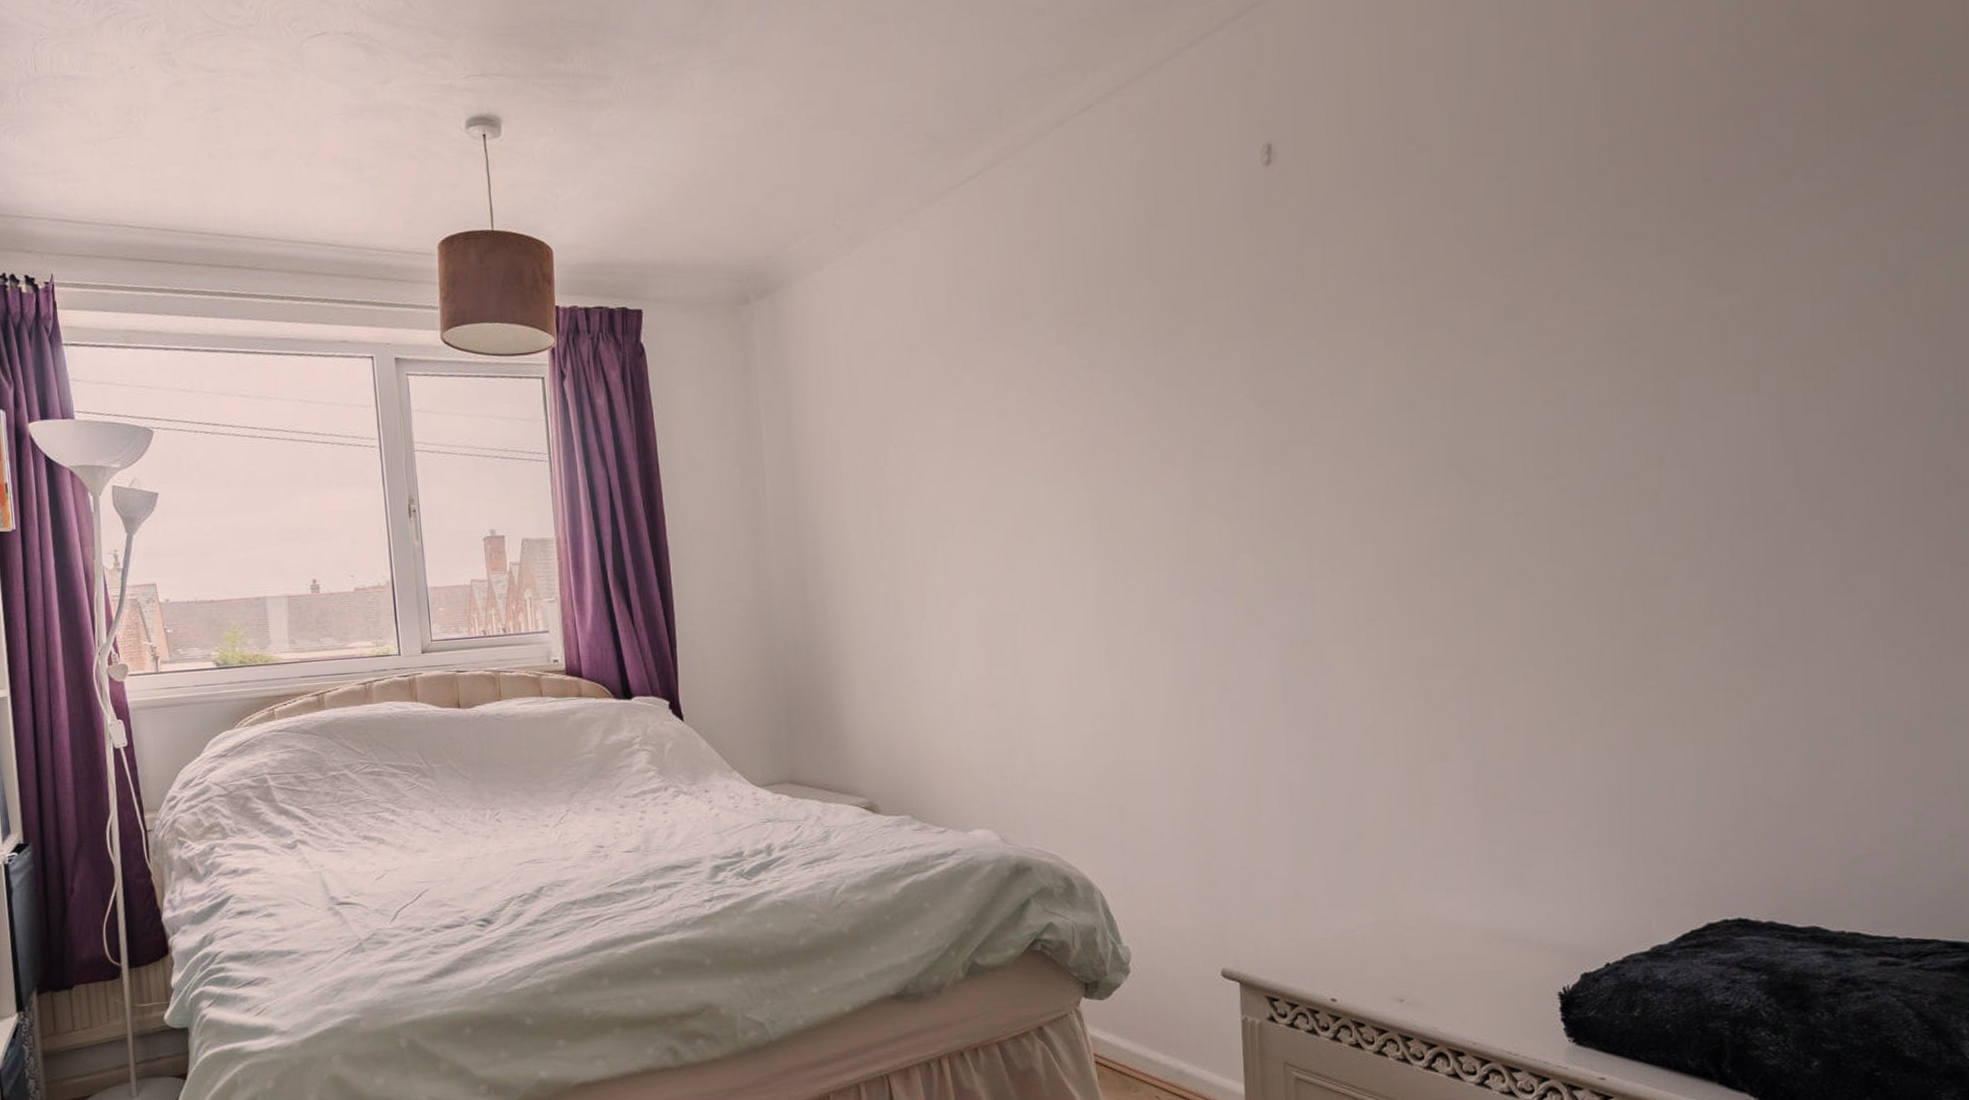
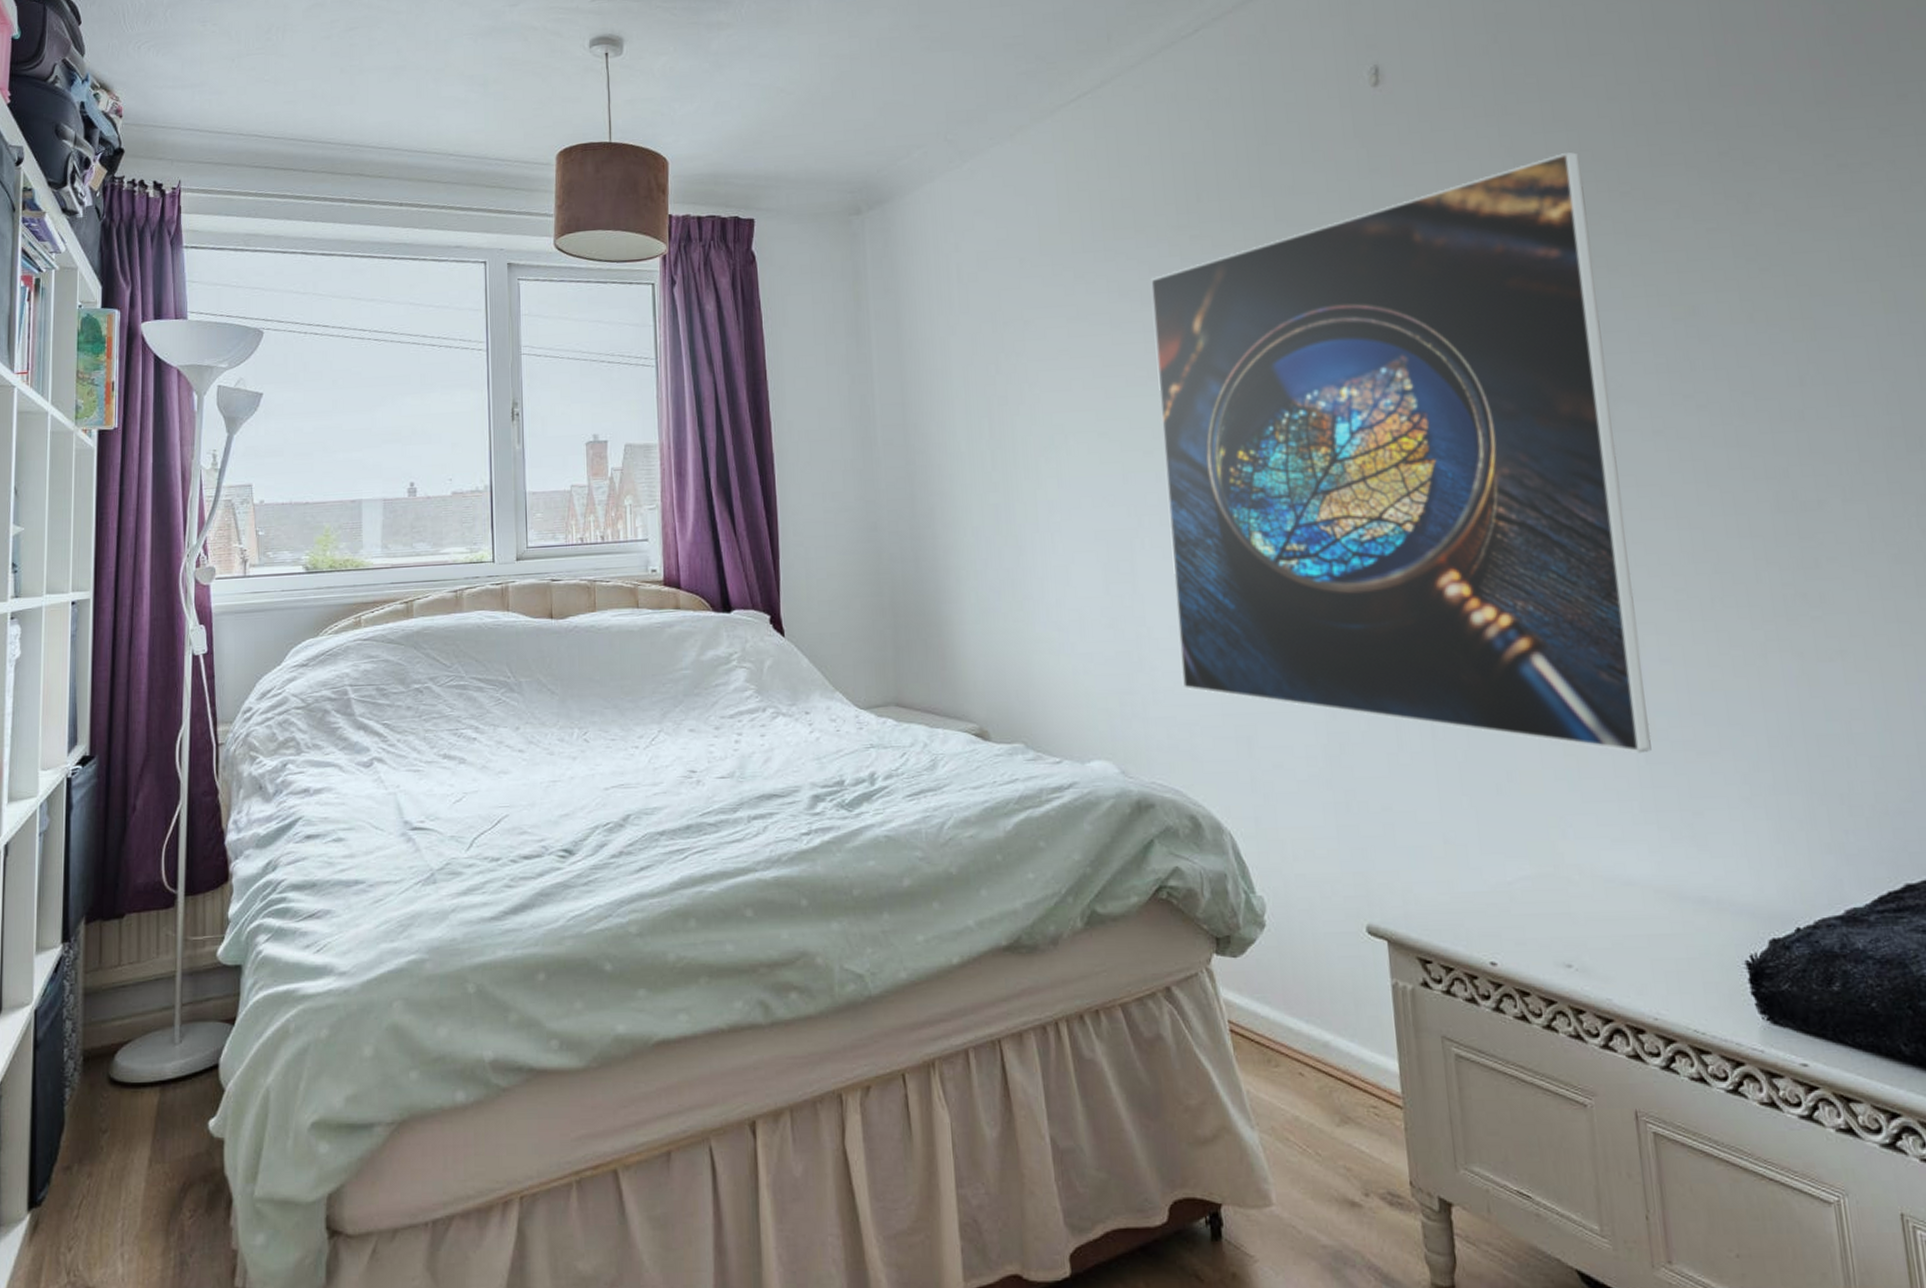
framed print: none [1038,233,1491,814] -> present [1151,151,1652,754]

